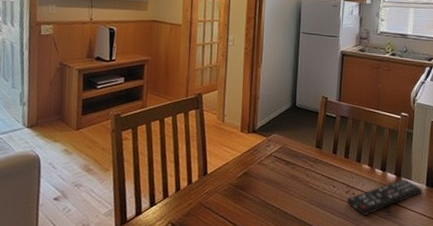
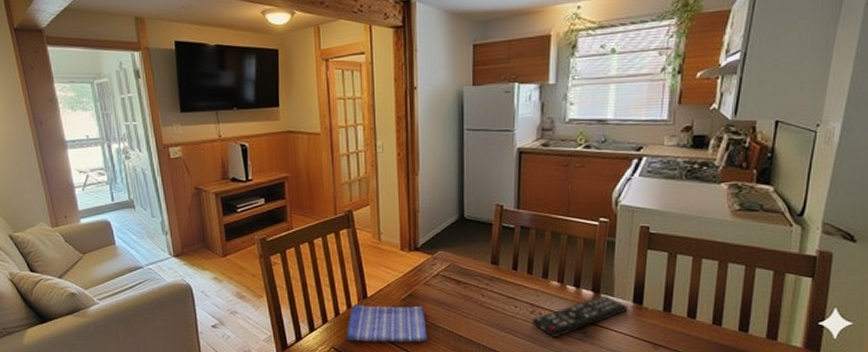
dish towel: none [184,180,258,219] -> present [347,304,427,342]

